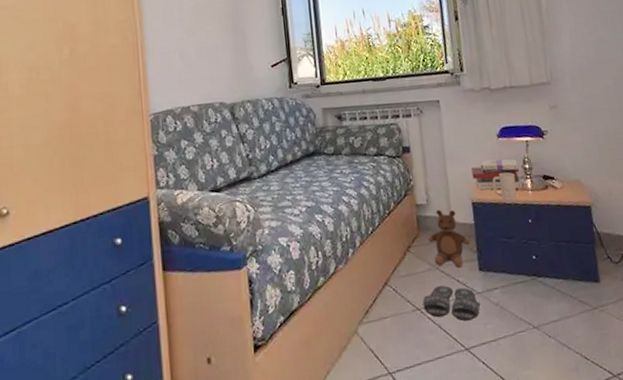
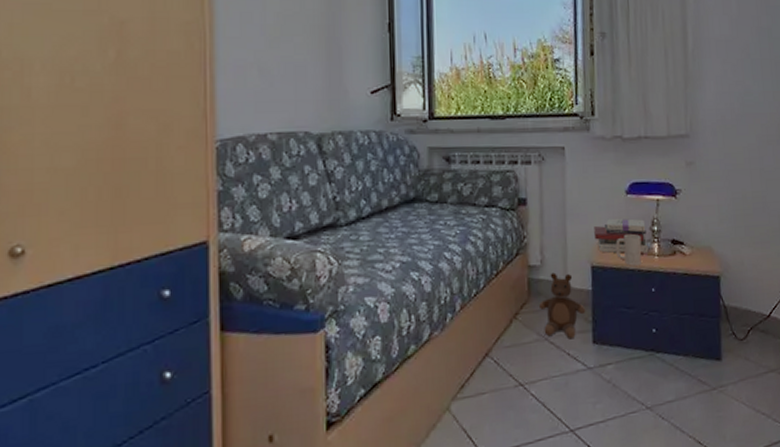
slippers: present [422,285,481,321] -> none [527,359,591,400]

